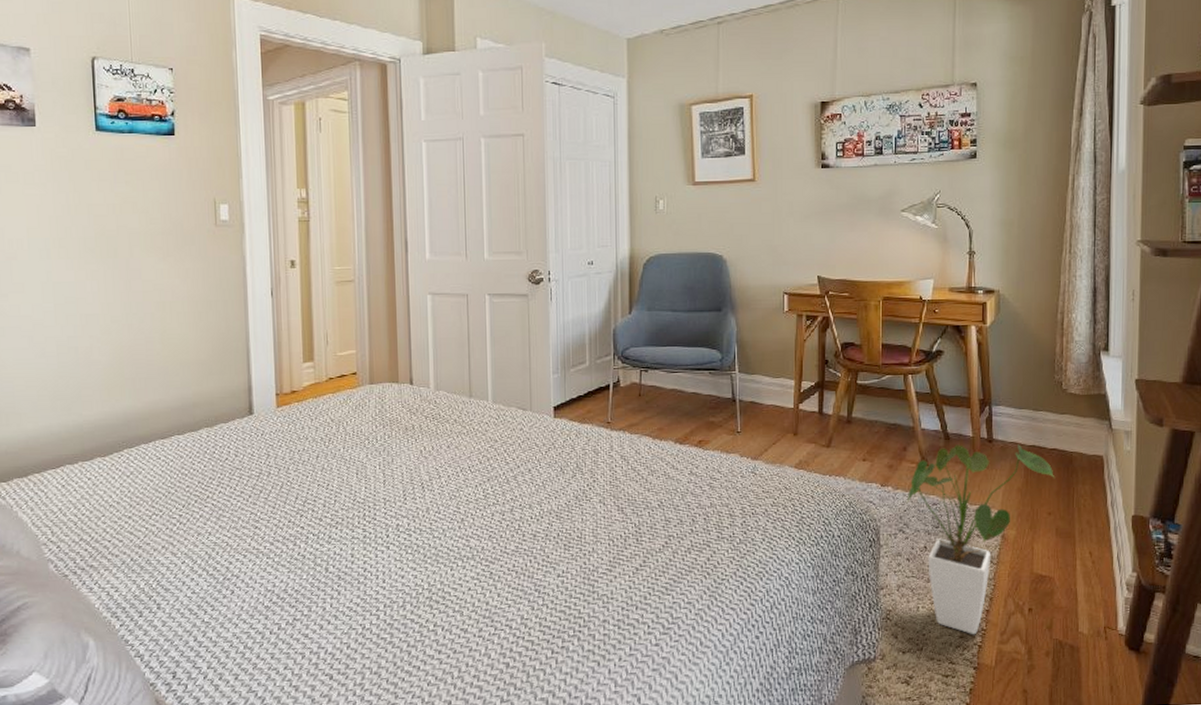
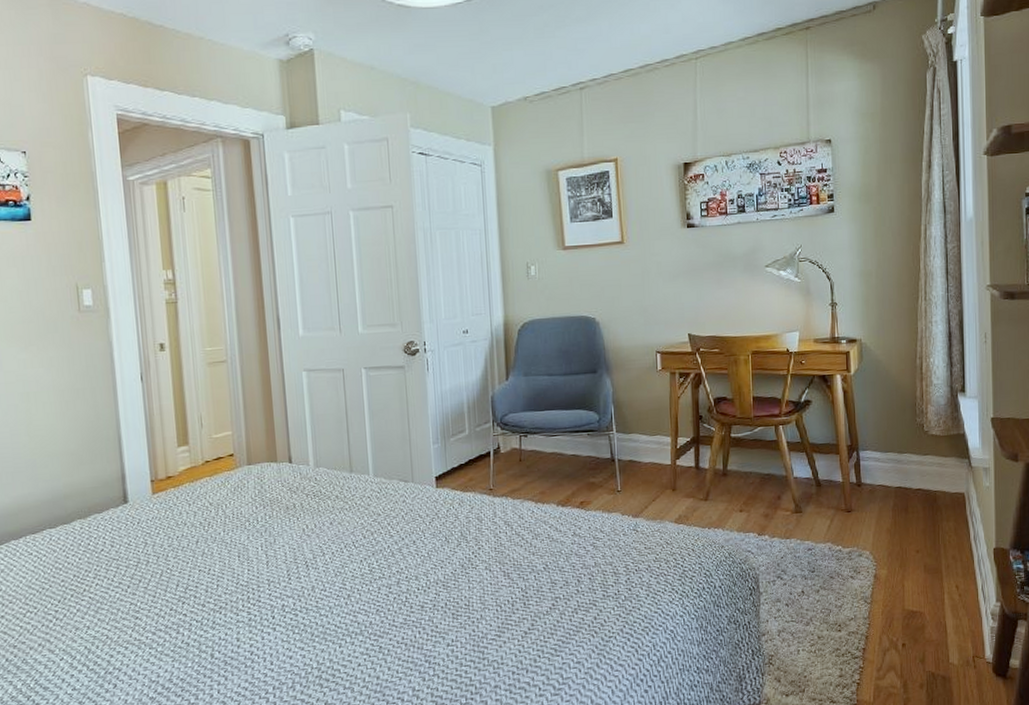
house plant: present [906,444,1054,635] -> none [783,486,920,674]

